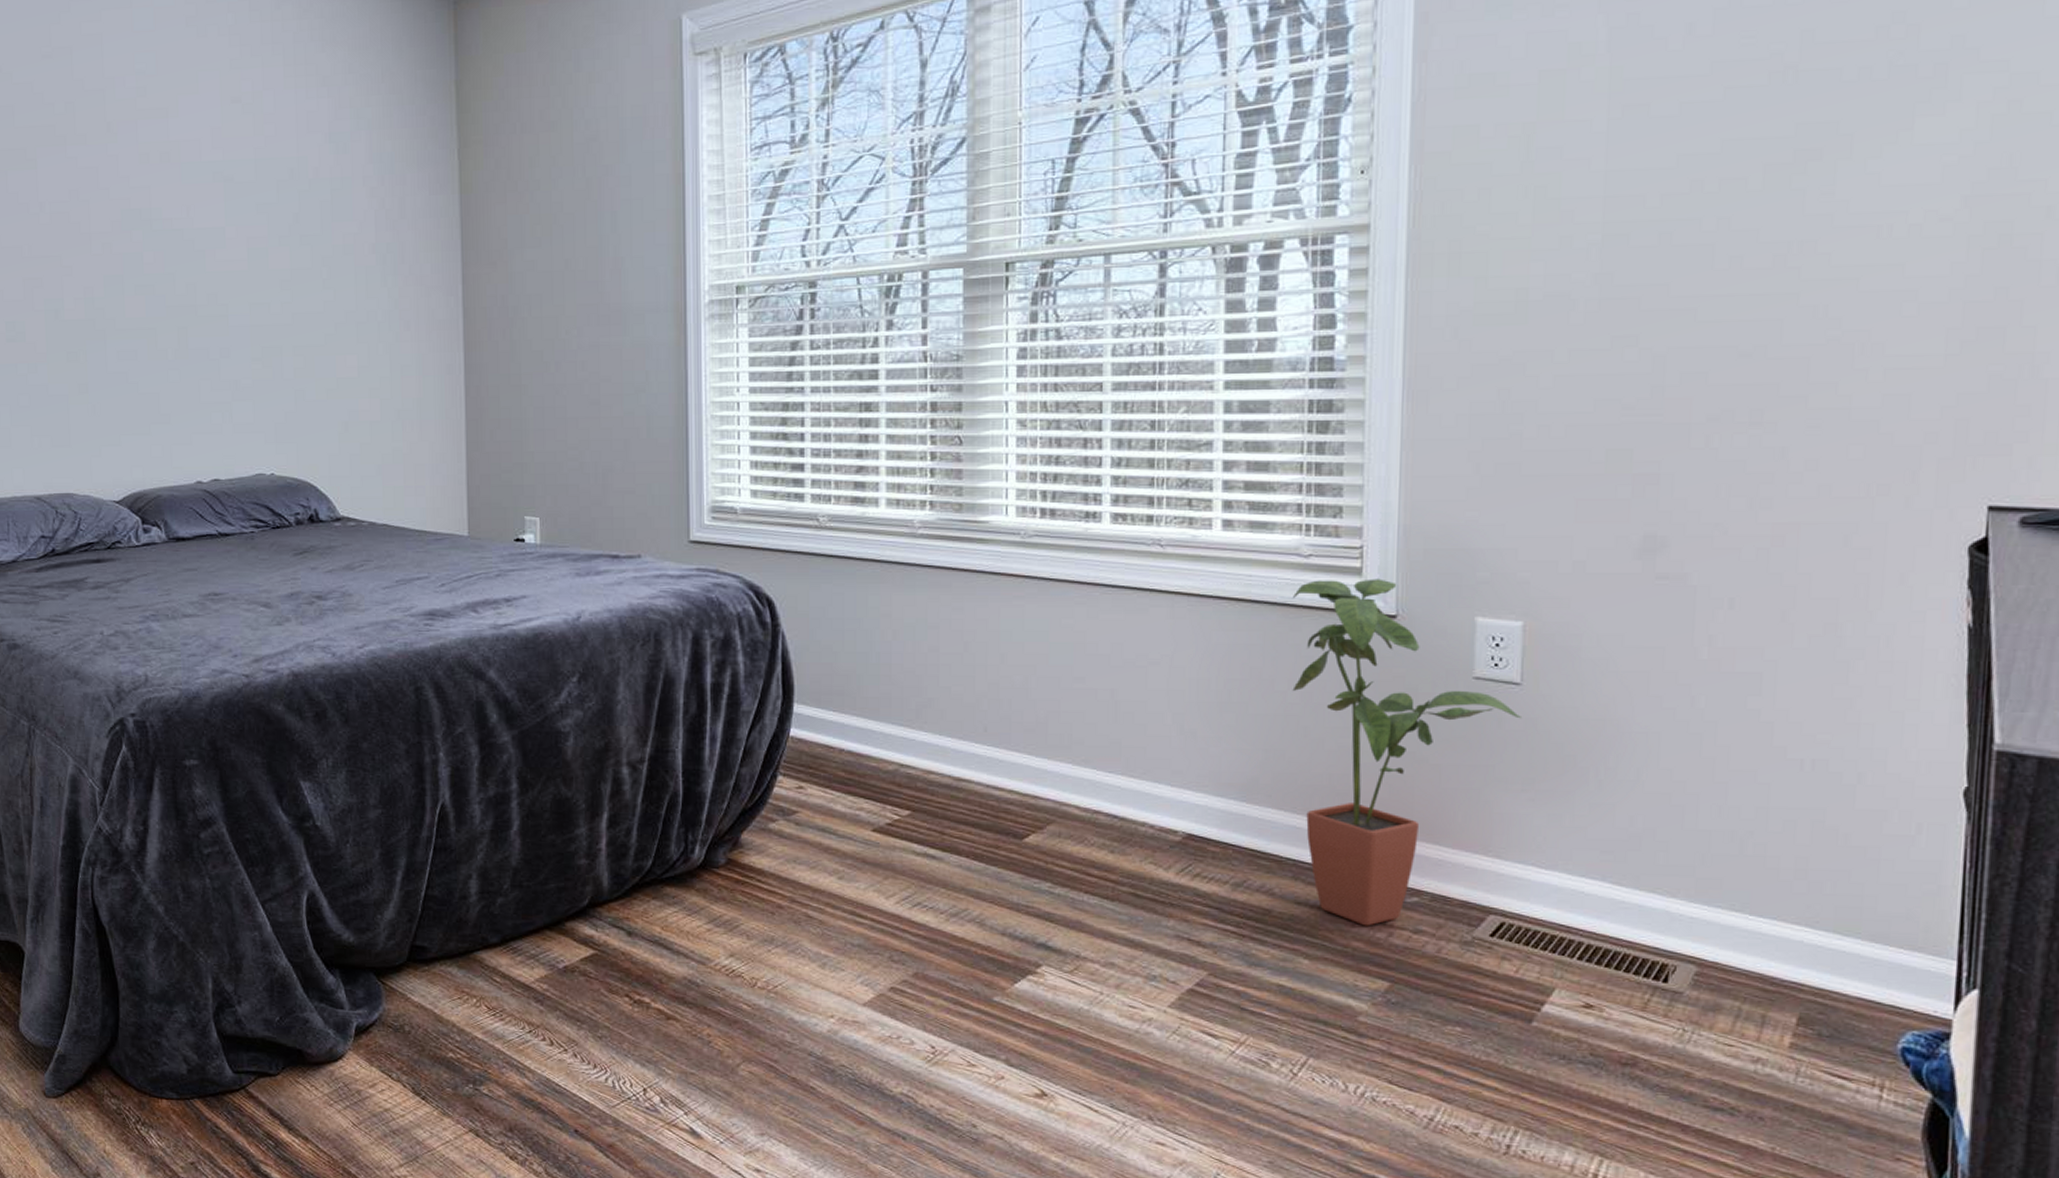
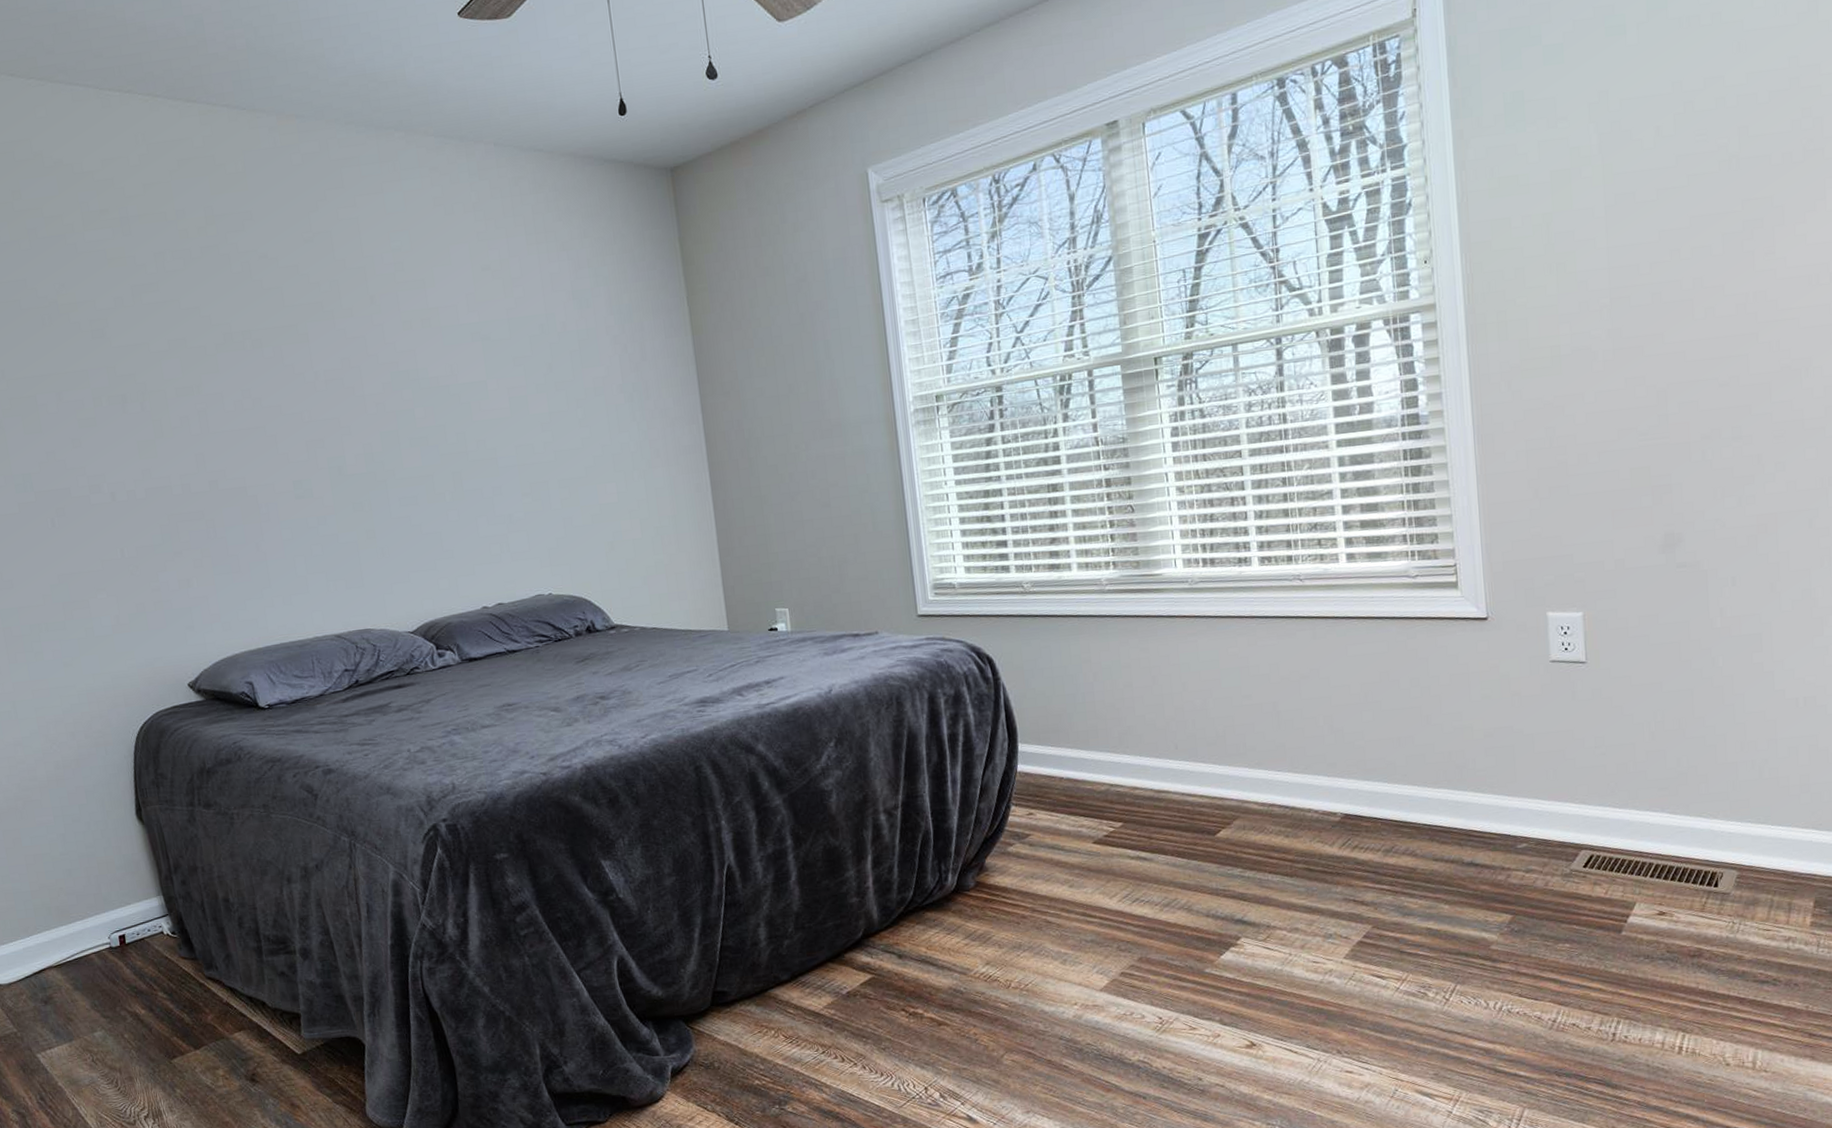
house plant: present [1292,579,1521,926] -> none [1407,589,1589,872]

